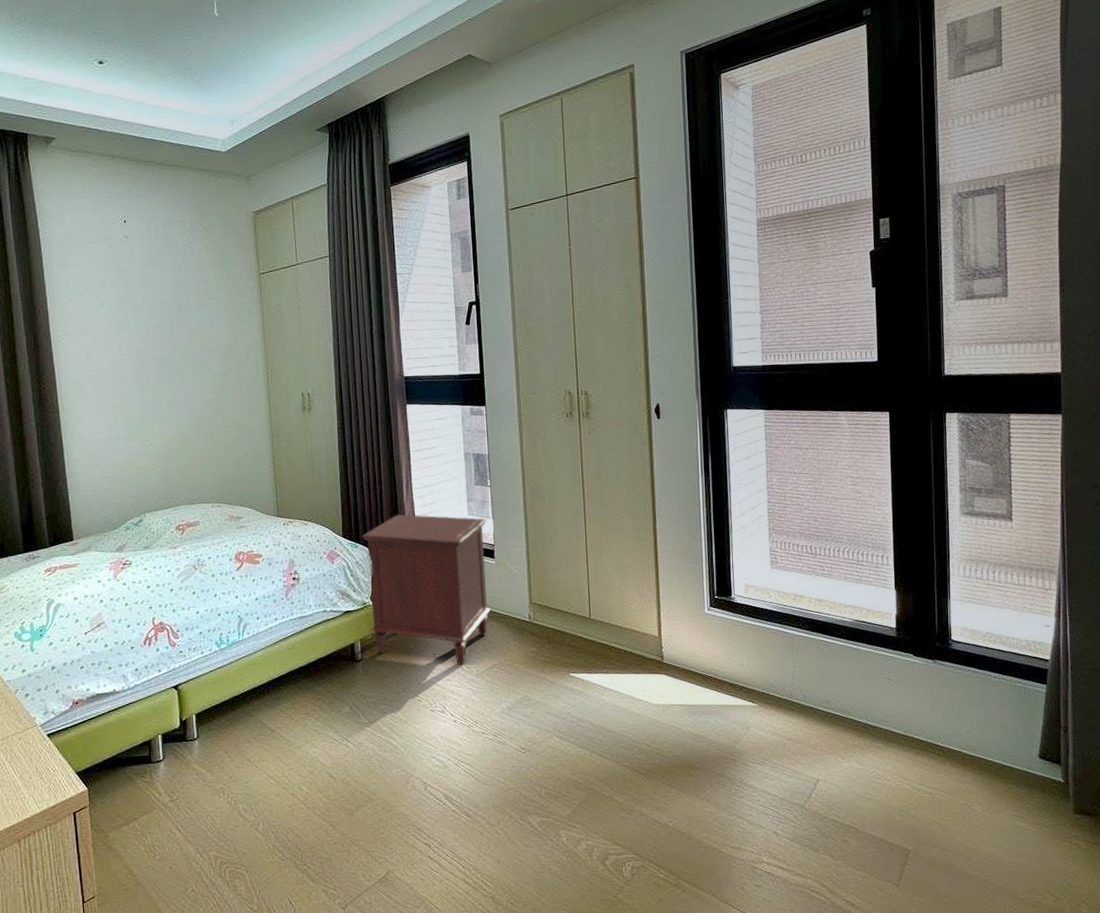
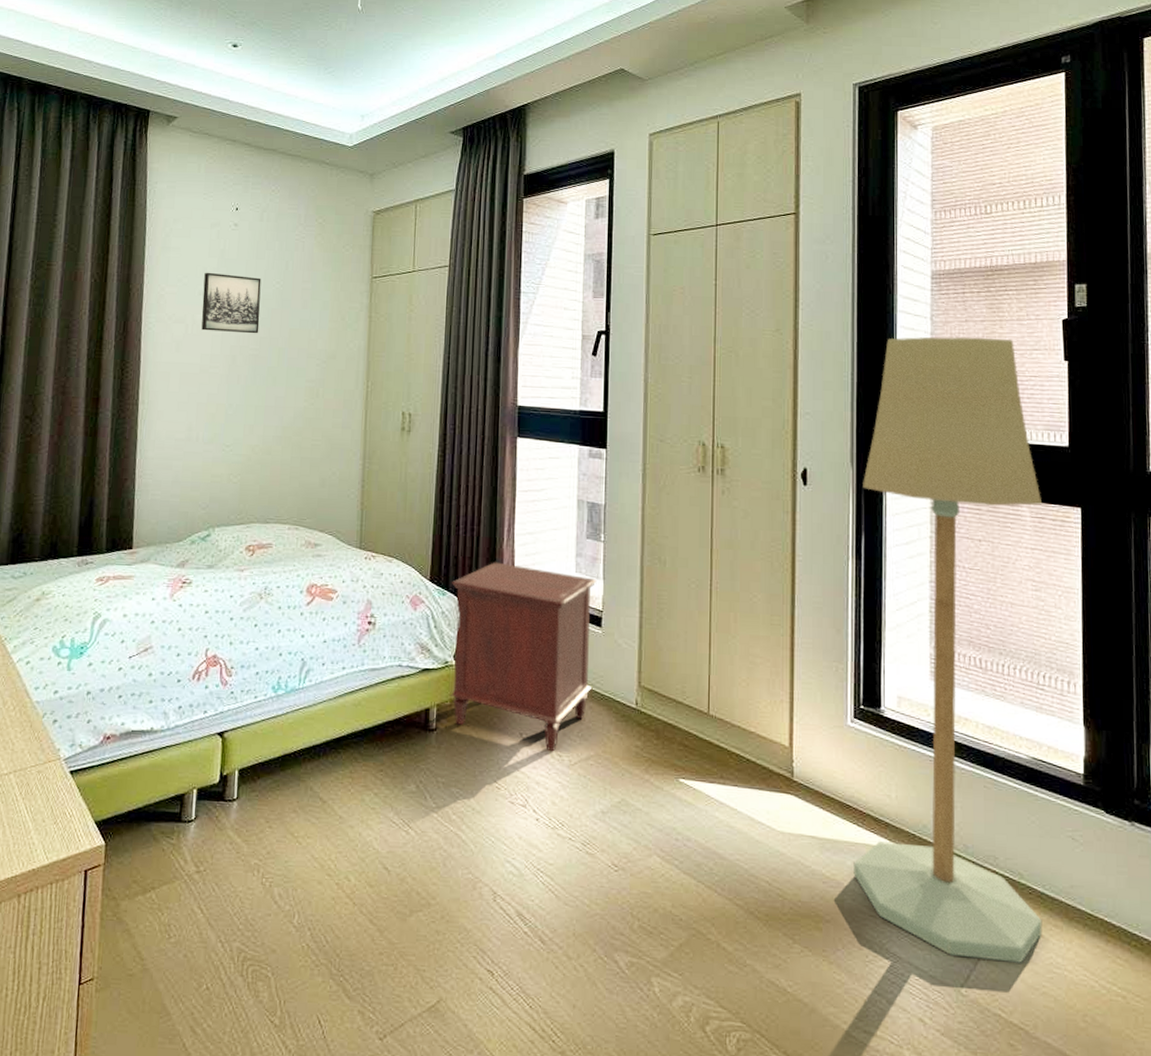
wall art: none [103,283,161,339] -> present [201,272,261,334]
floor lamp: none [707,273,867,782] -> present [852,337,1043,964]

